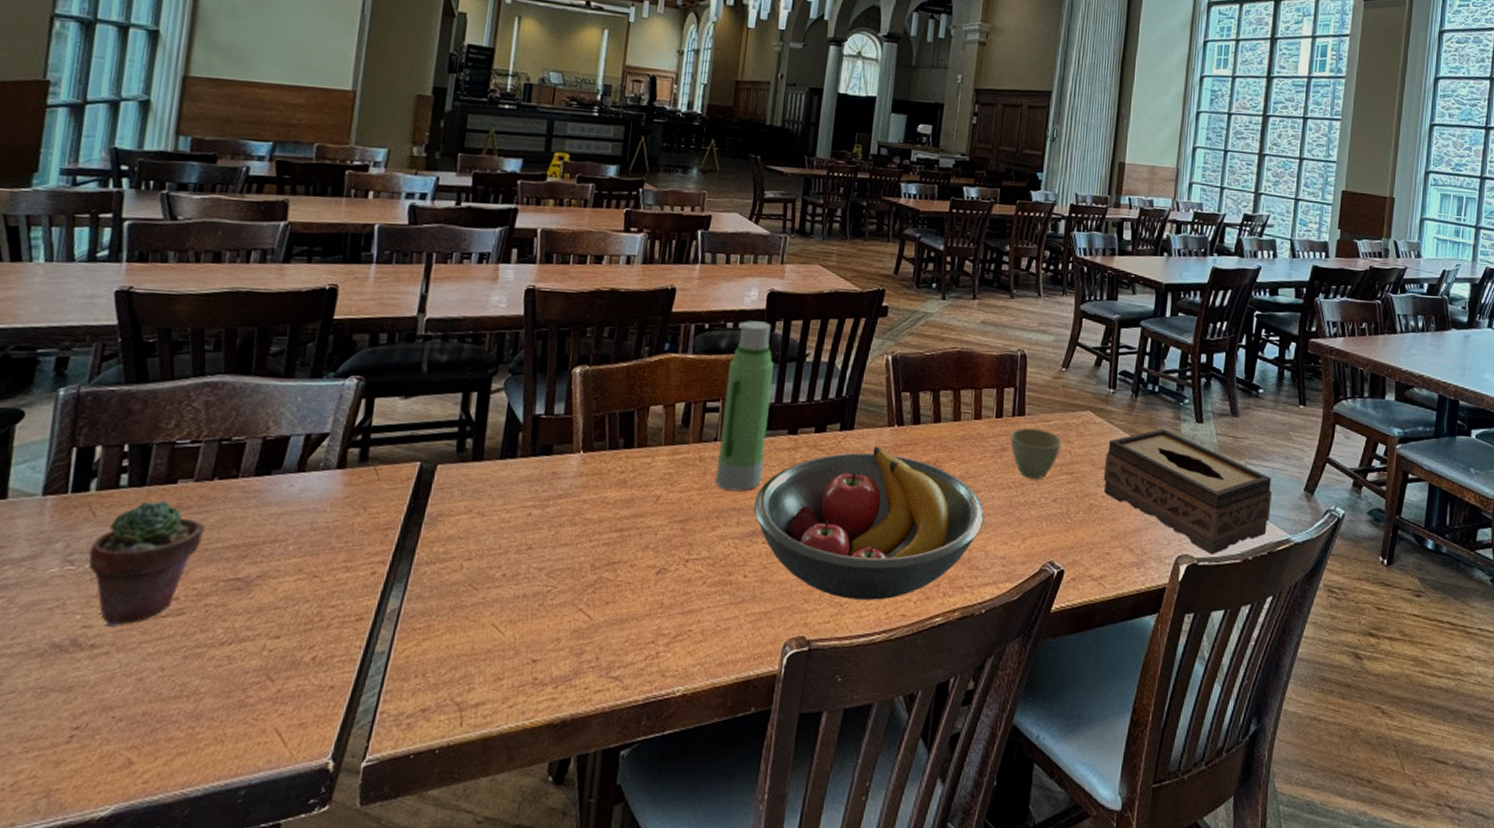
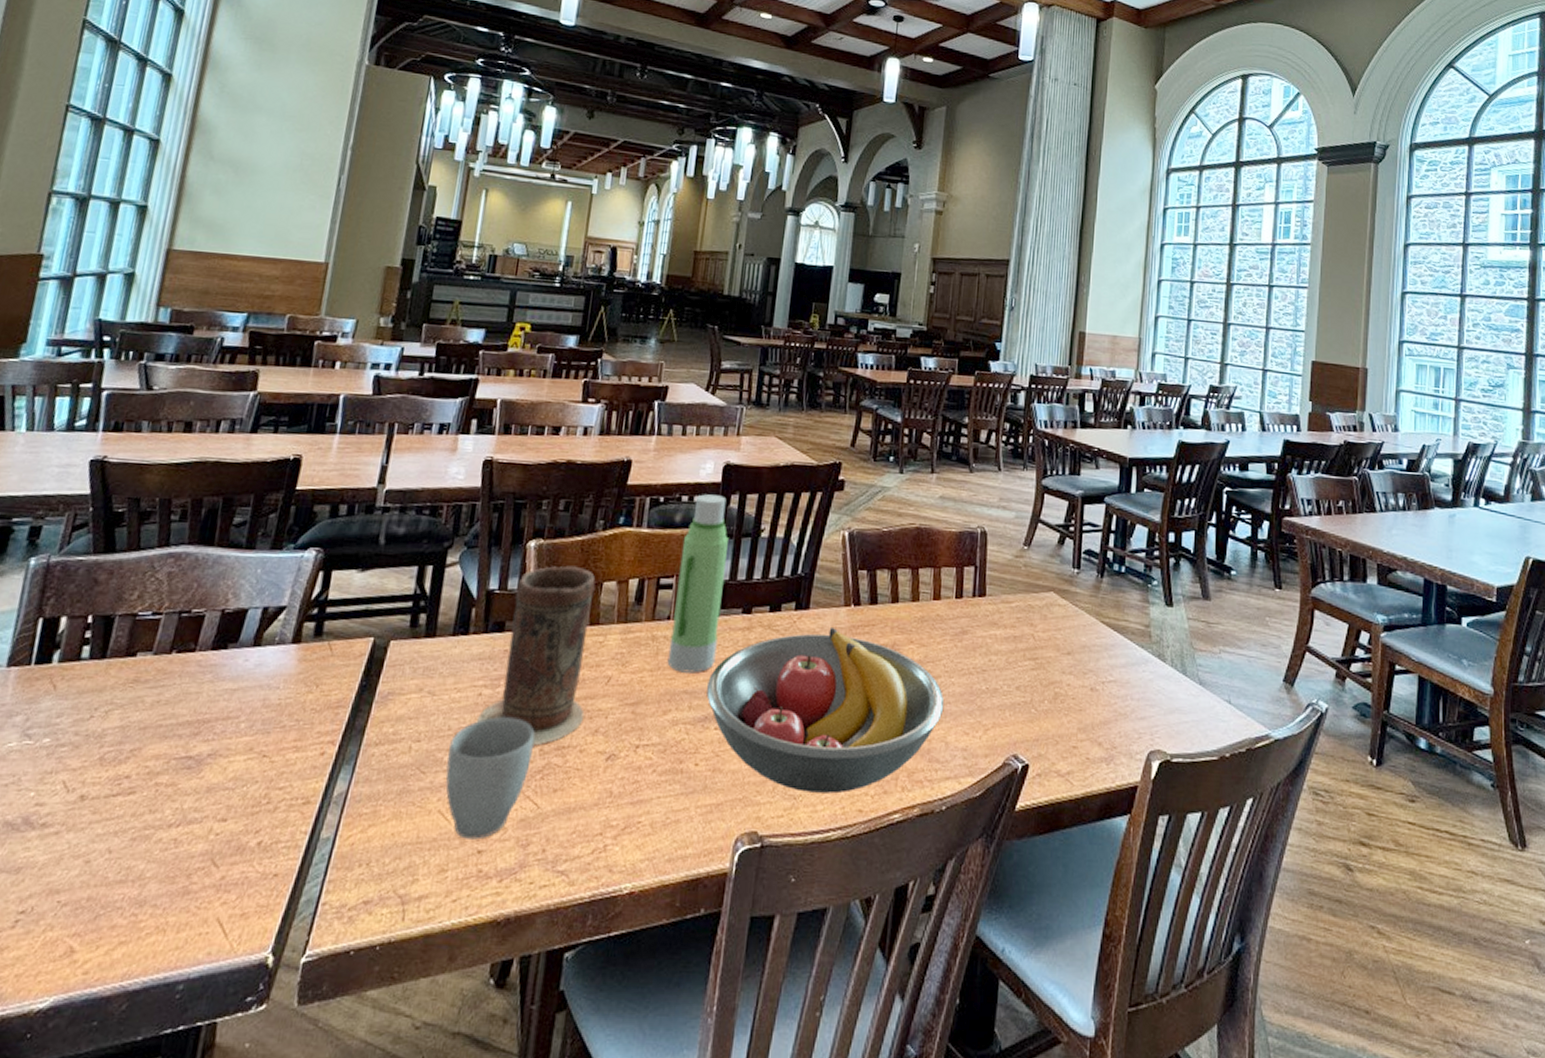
potted succulent: present [88,500,206,627] -> none [45,673,161,805]
mug: none [498,535,585,650] -> present [445,717,535,840]
vase: none [526,391,642,562] -> present [476,565,596,746]
cup: present [1010,427,1062,479] -> none [971,609,1025,665]
tissue box: present [1104,429,1272,555] -> none [1070,612,1249,751]

